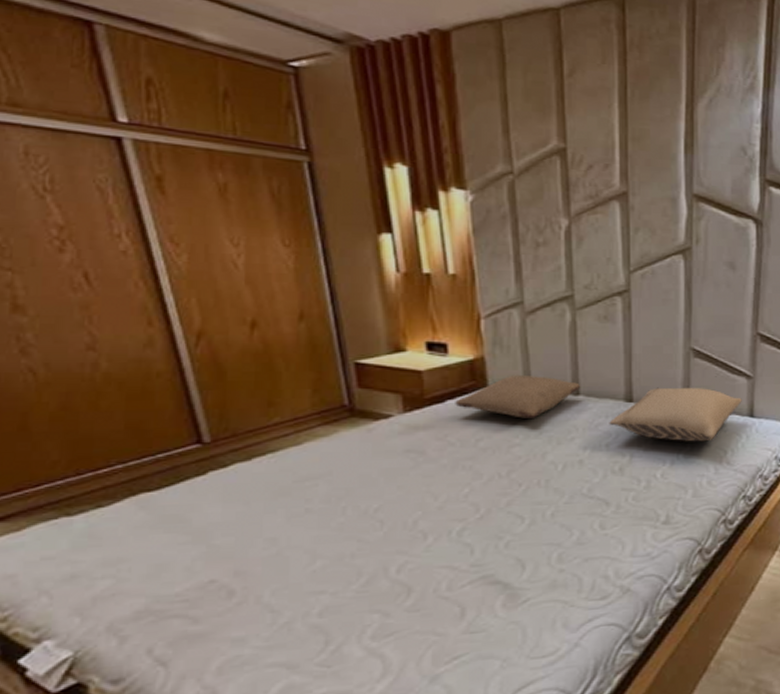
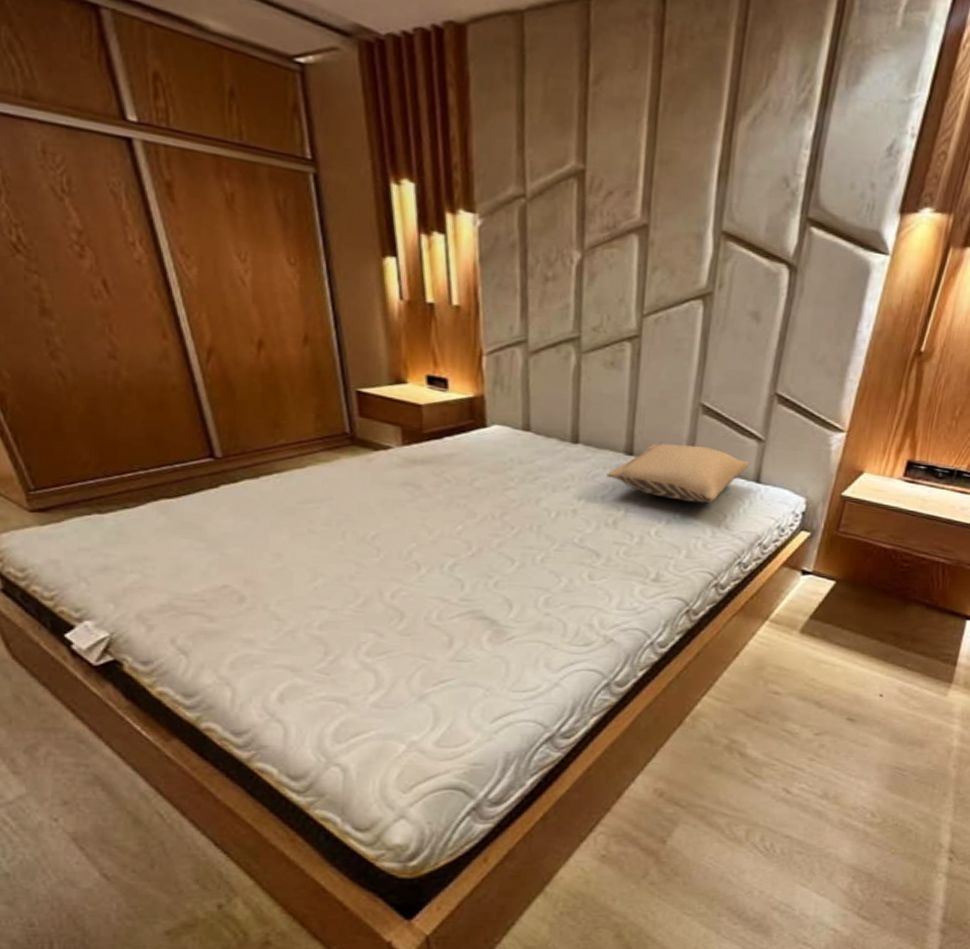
pillow: present [455,374,580,418] -> none [453,416,580,463]

